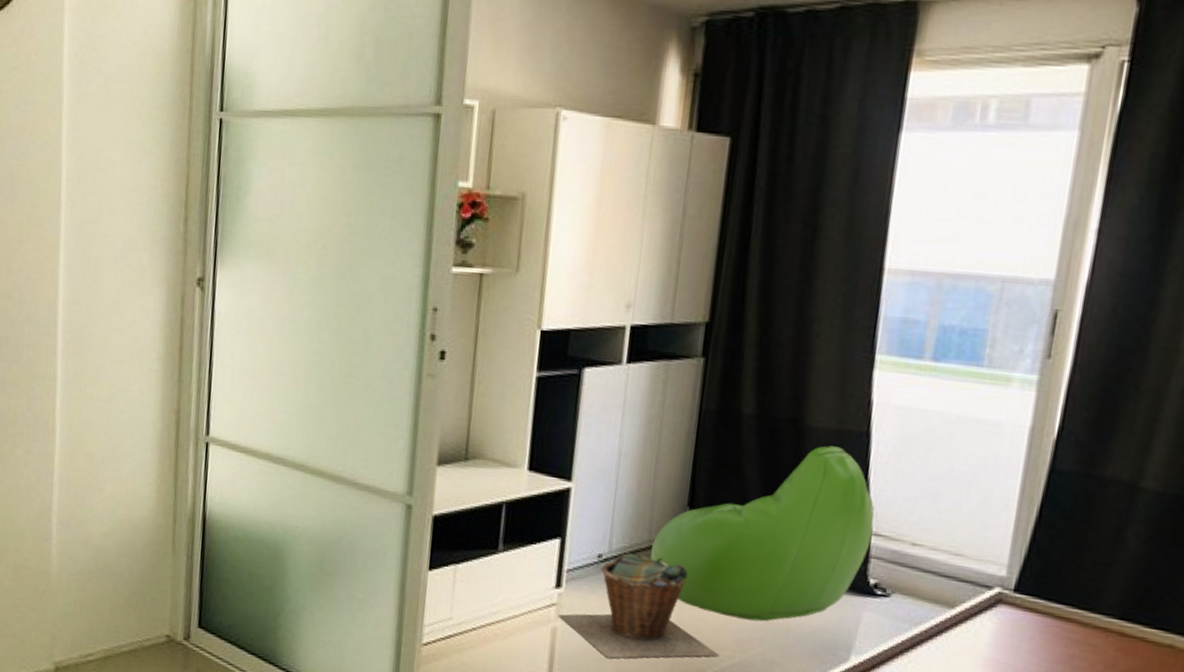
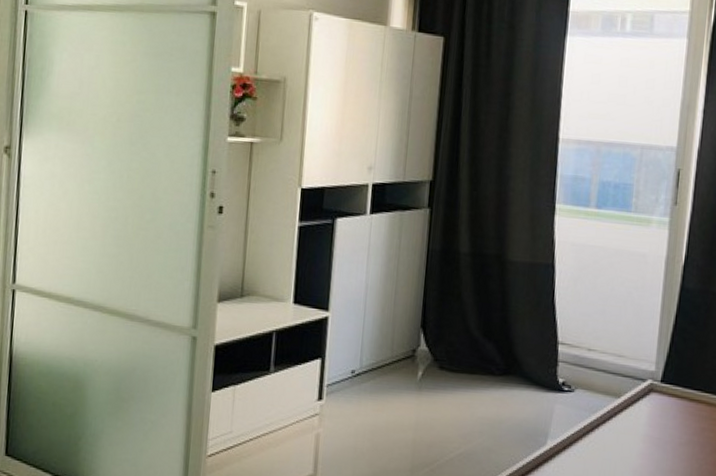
laundry basket: present [558,552,720,659] -> none [320,367,450,457]
bean bag chair: present [650,445,875,622] -> none [393,275,560,418]

